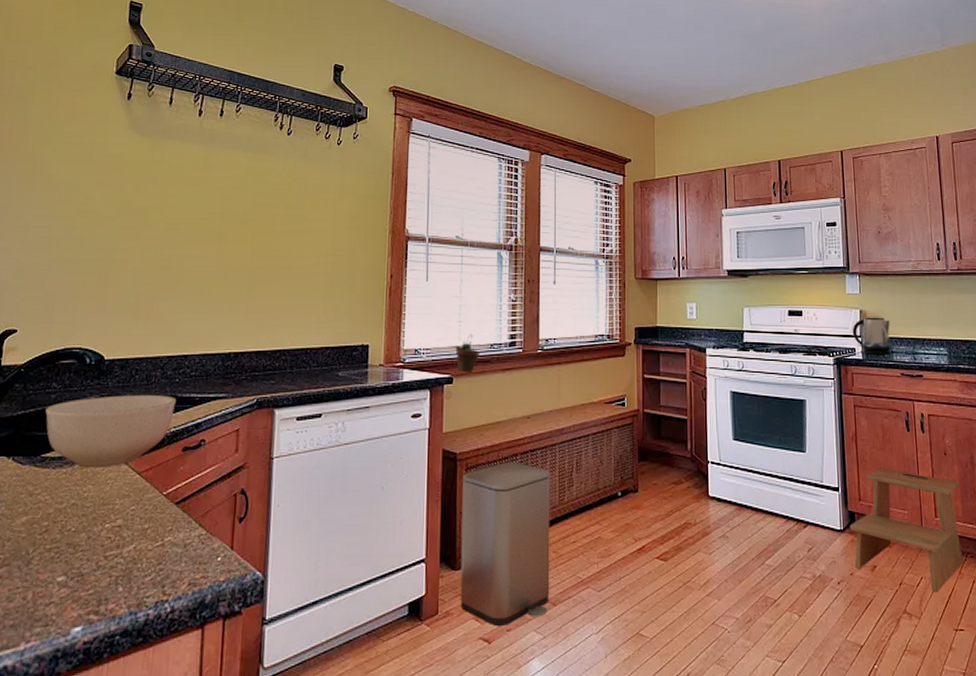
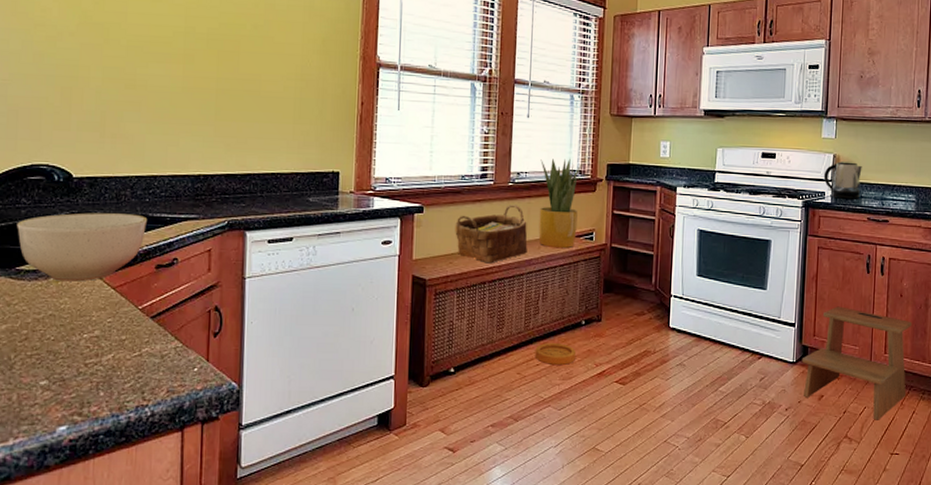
succulent plant: present [455,334,481,373] -> none [426,164,452,203]
pedal bin: present [460,462,550,626] -> none [427,290,517,437]
woven basket: none [485,372,559,434] -> present [455,204,528,264]
planter: none [568,323,611,416] -> present [538,158,584,249]
pet bowl: none [571,518,613,541] -> present [535,343,575,365]

